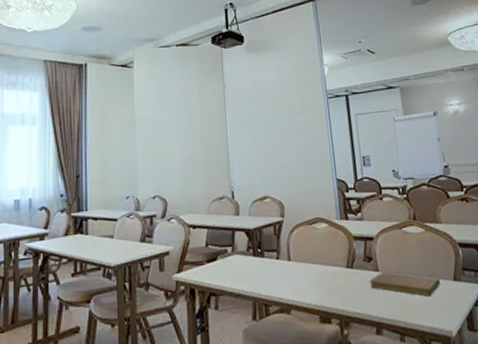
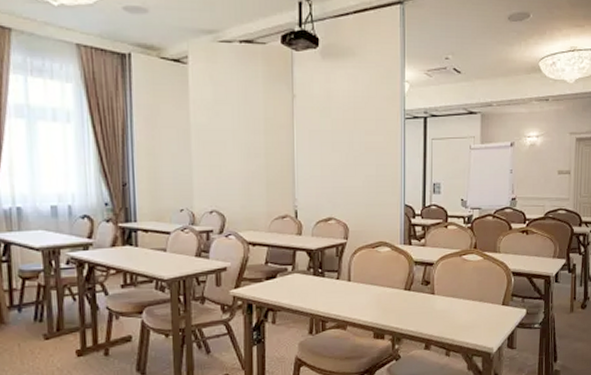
notebook: present [369,271,441,297] -> none [424,294,490,318]

